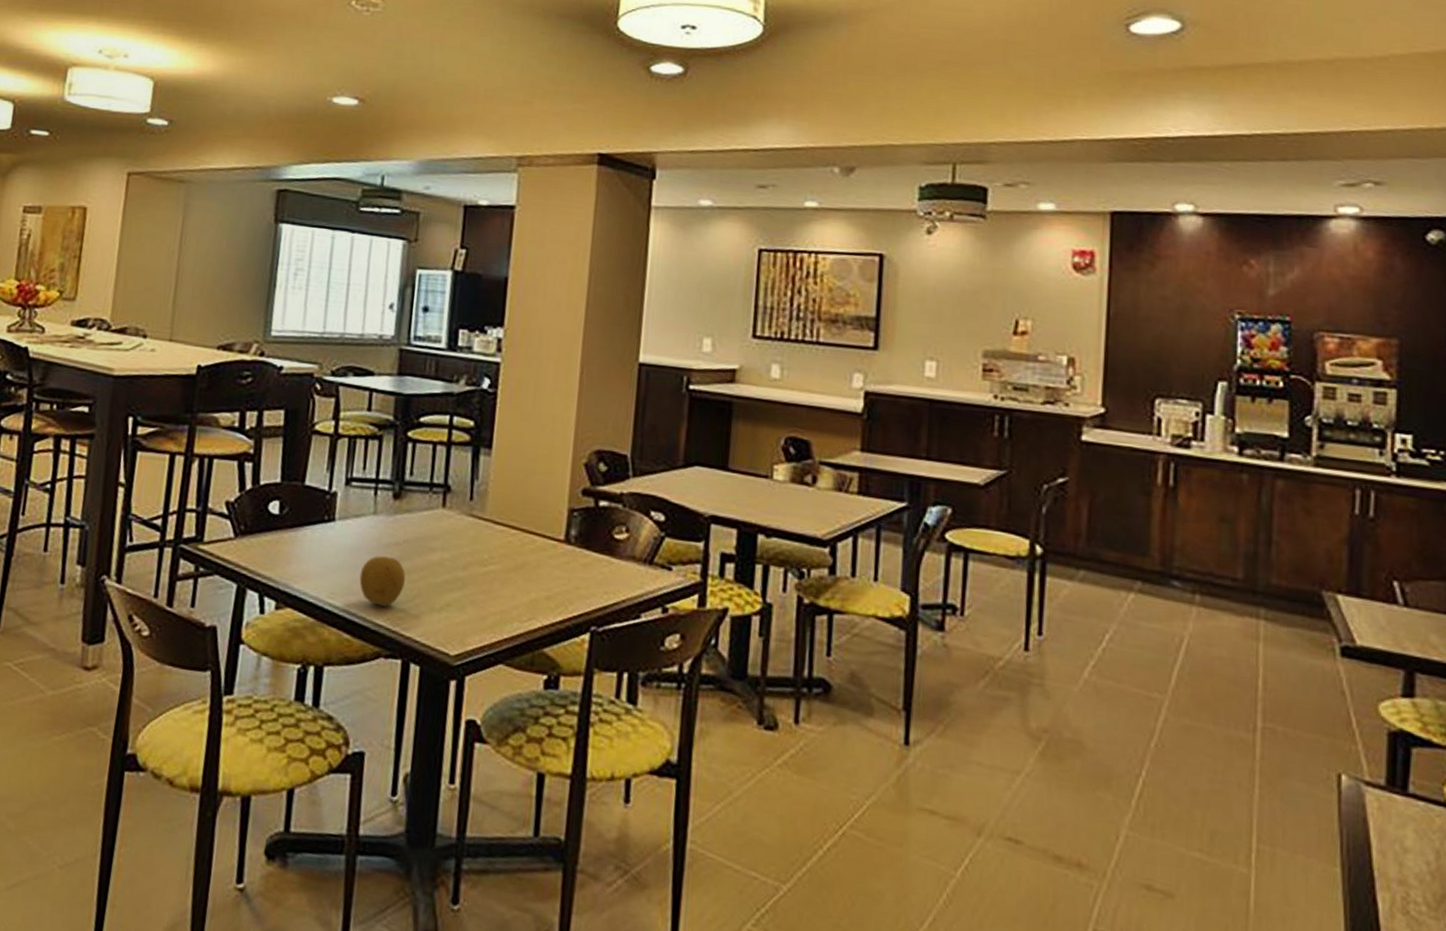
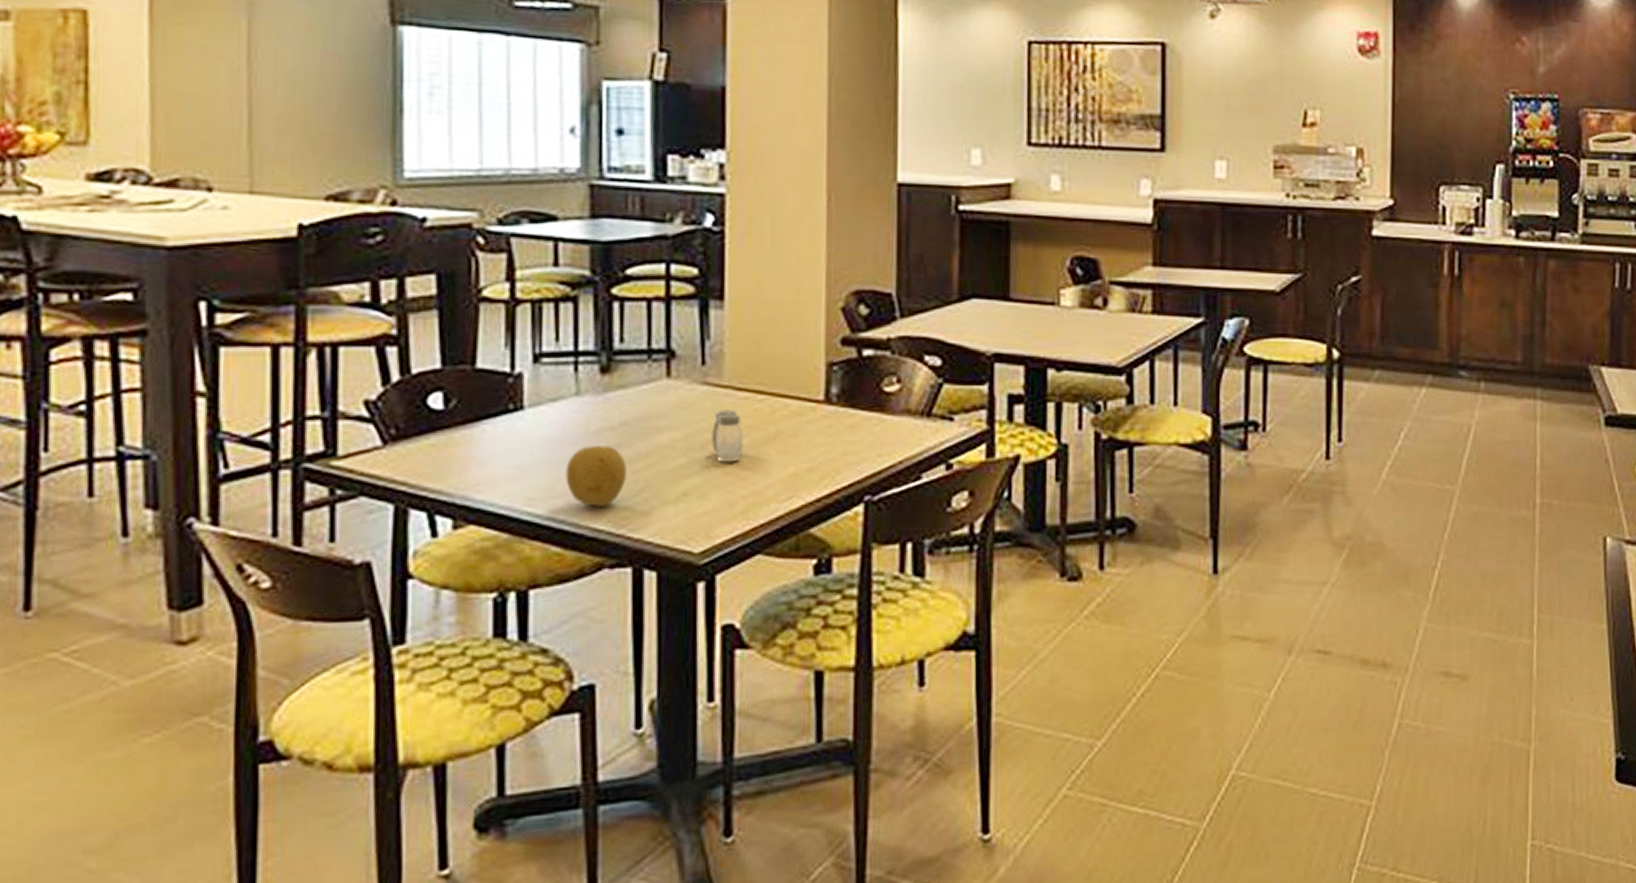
salt and pepper shaker: none [472,538,497,583] -> present [712,409,744,462]

